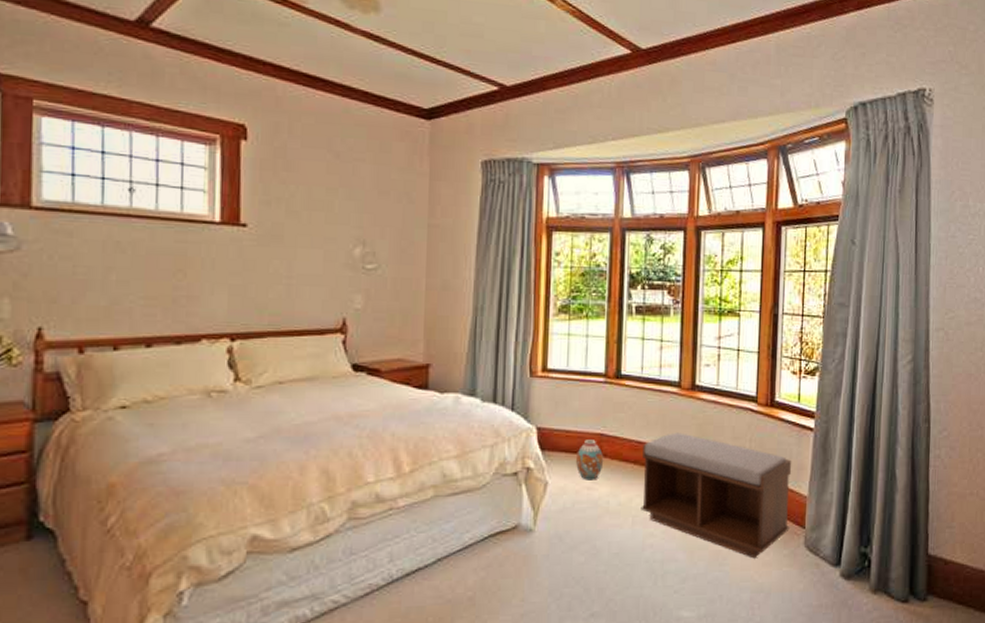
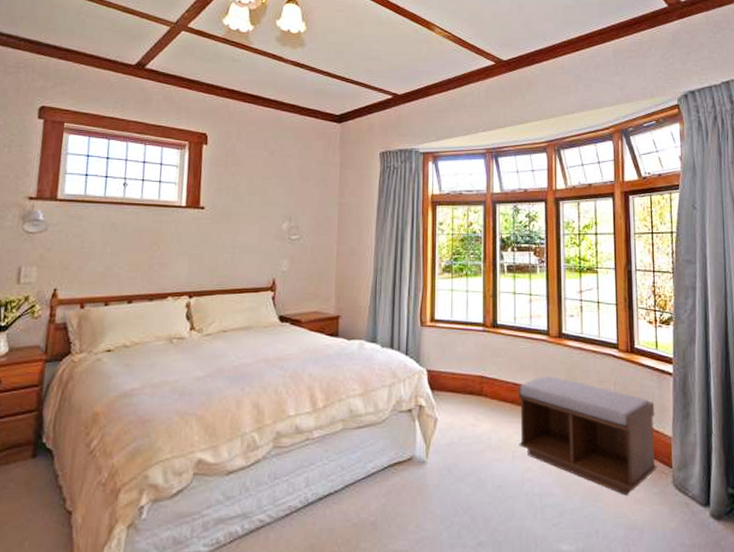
vase: present [576,440,604,480] -> none [461,381,485,418]

